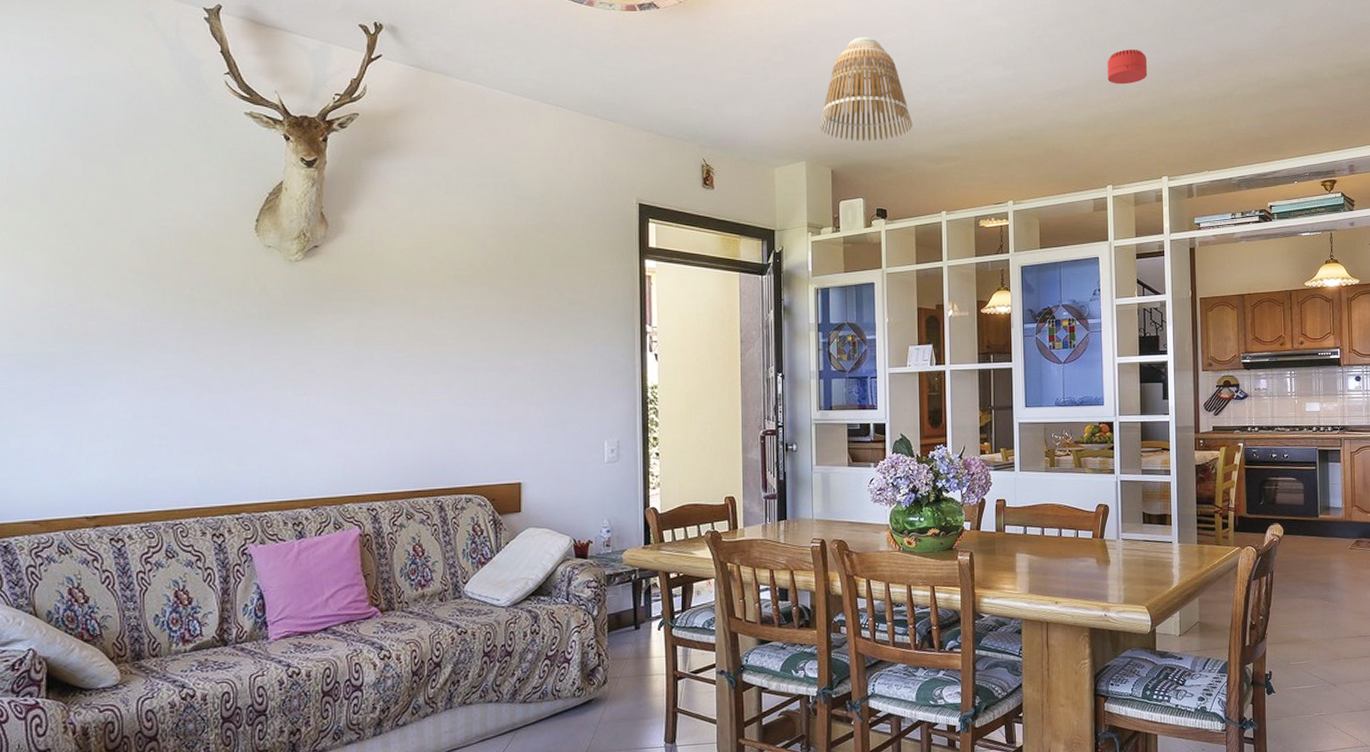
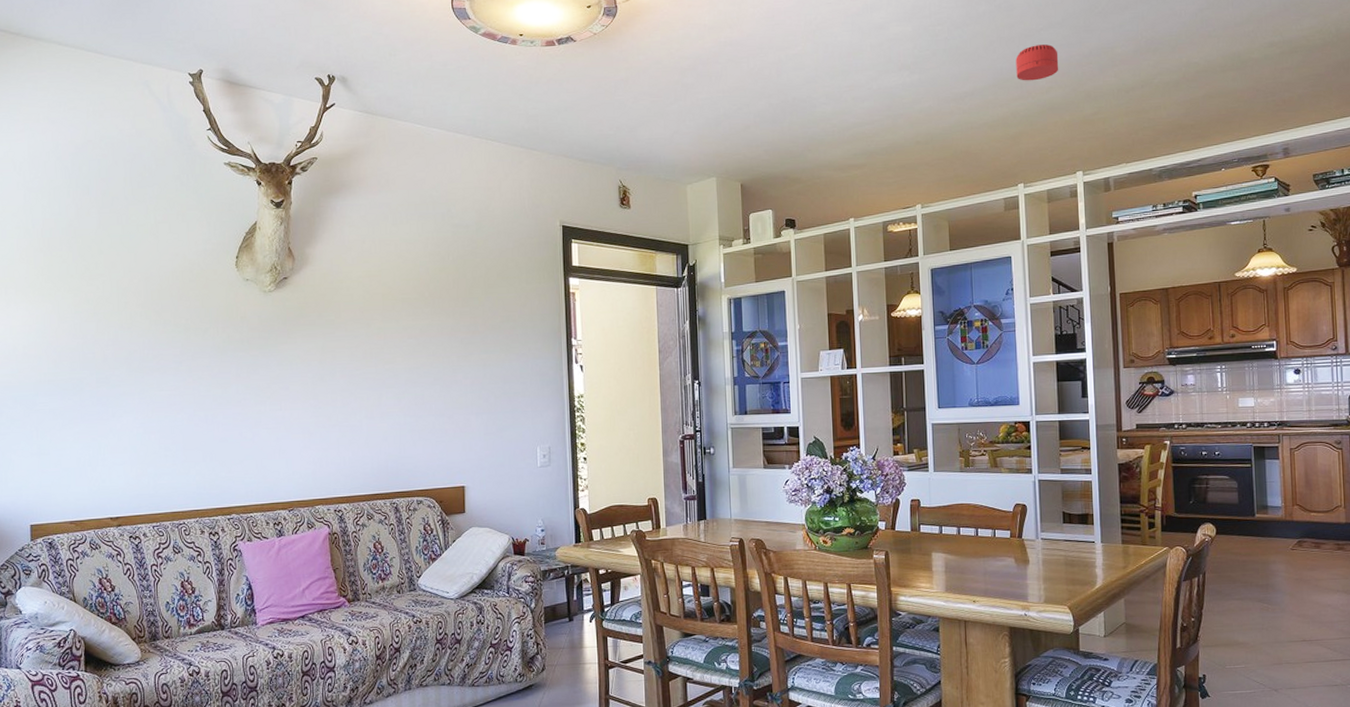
lamp shade: present [819,37,913,142] -> none [728,53,819,155]

